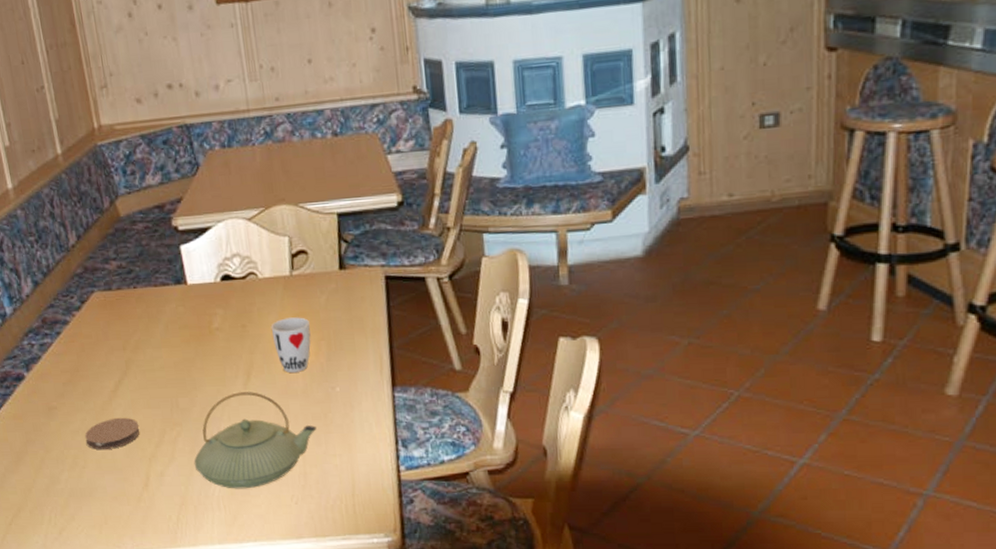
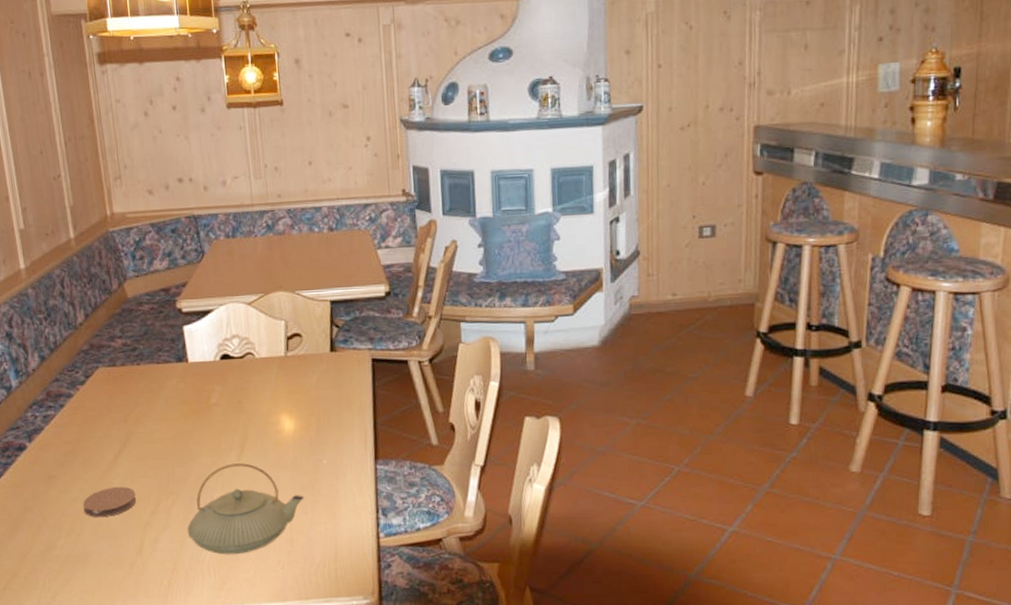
cup: present [270,317,311,372] -> none [265,394,302,446]

